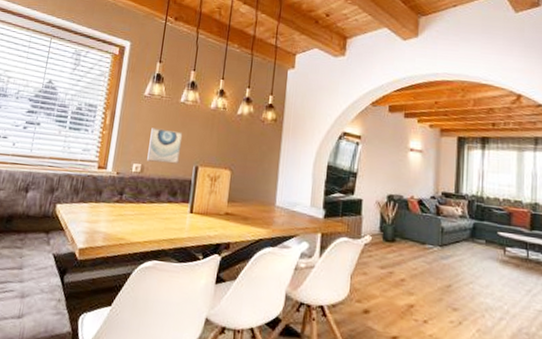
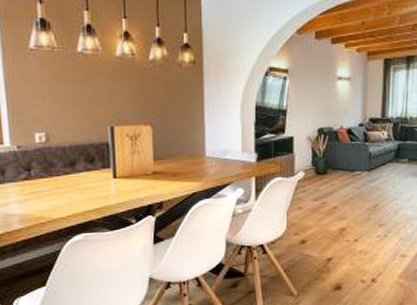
wall art: present [147,127,183,164] -> none [48,87,91,128]

